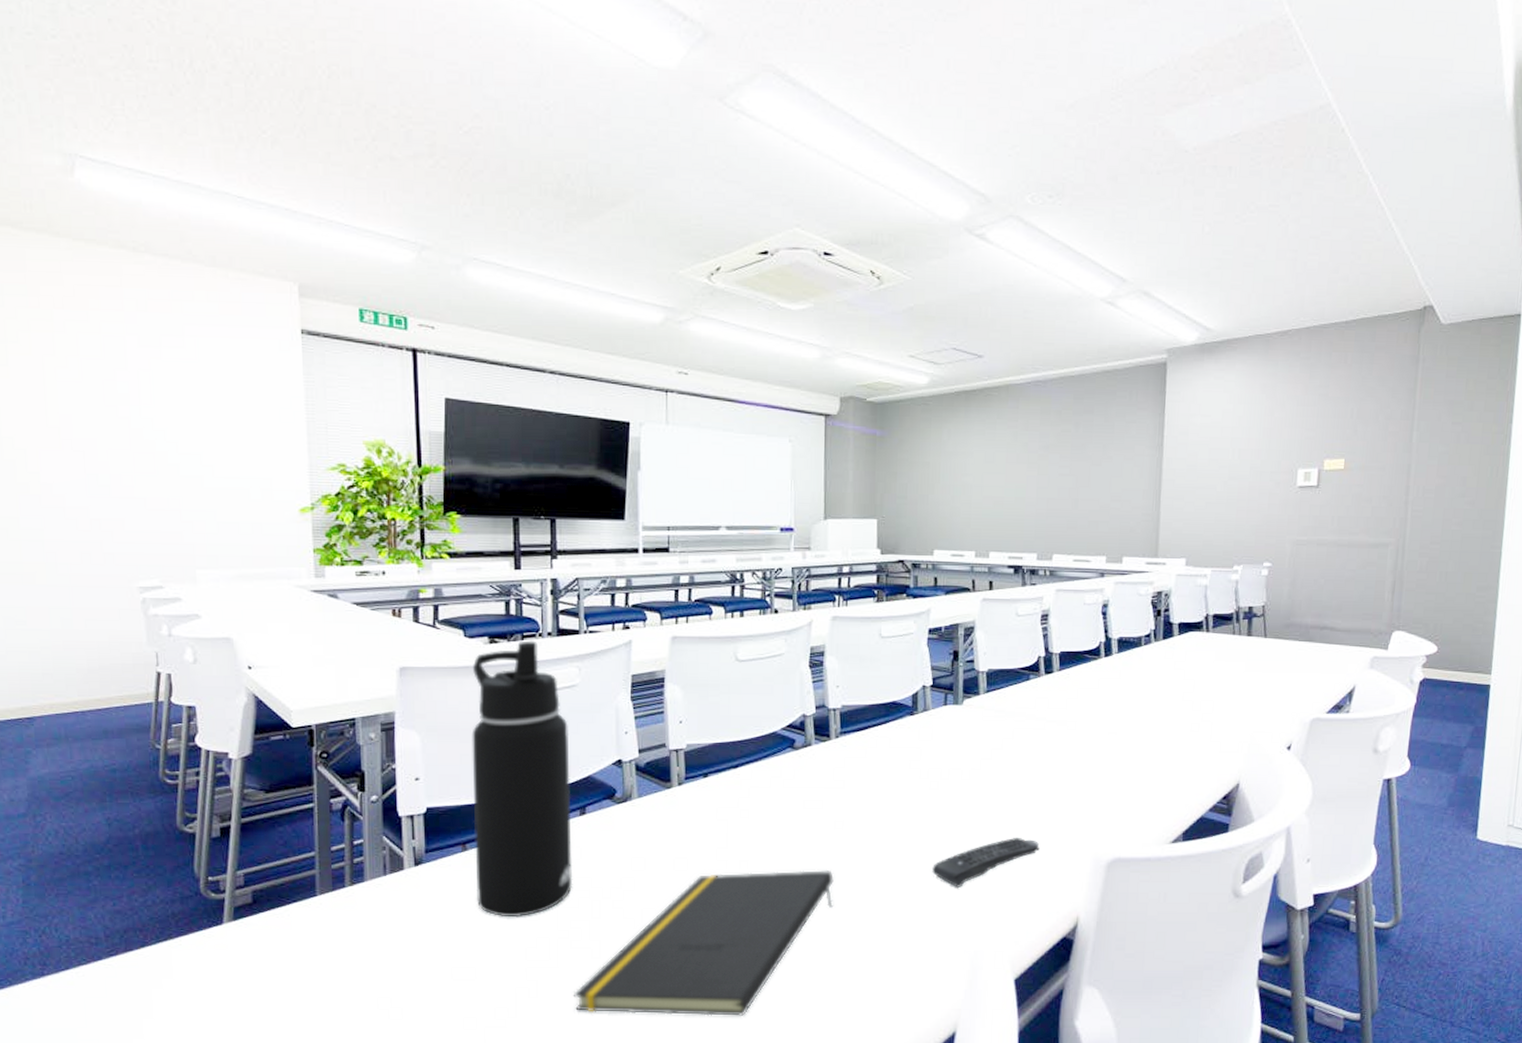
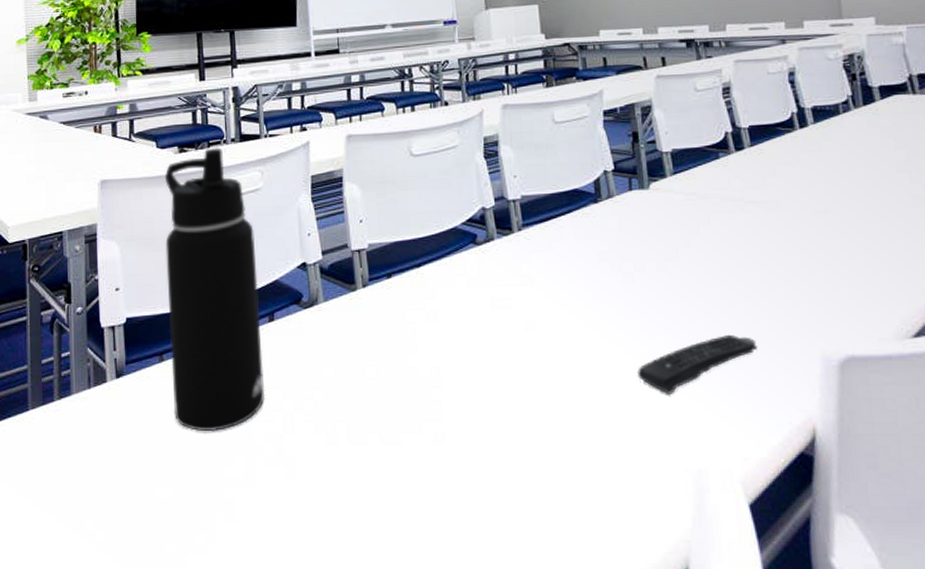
notepad: present [573,869,834,1016] -> none [270,375,533,545]

